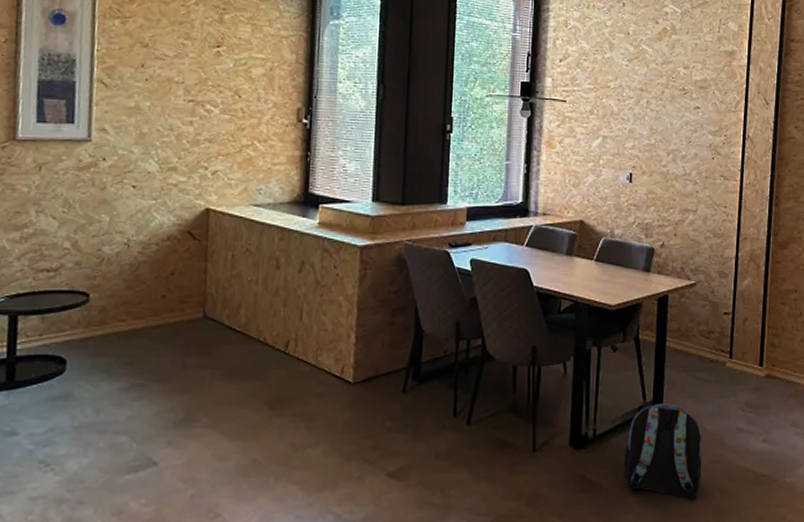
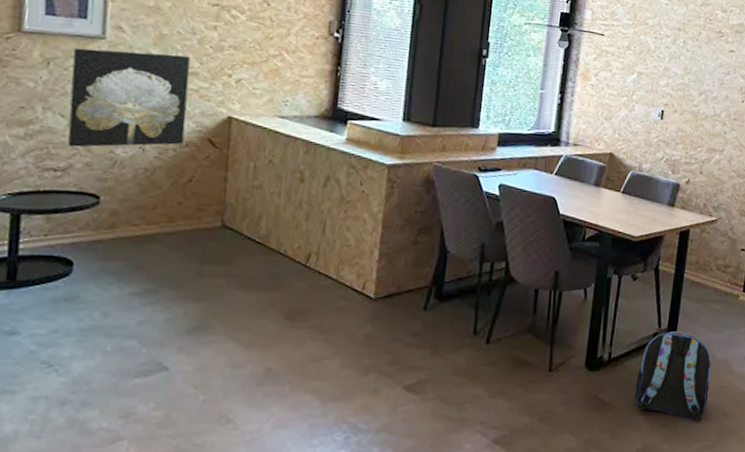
wall art: none [59,151,169,247] -> present [67,47,190,148]

